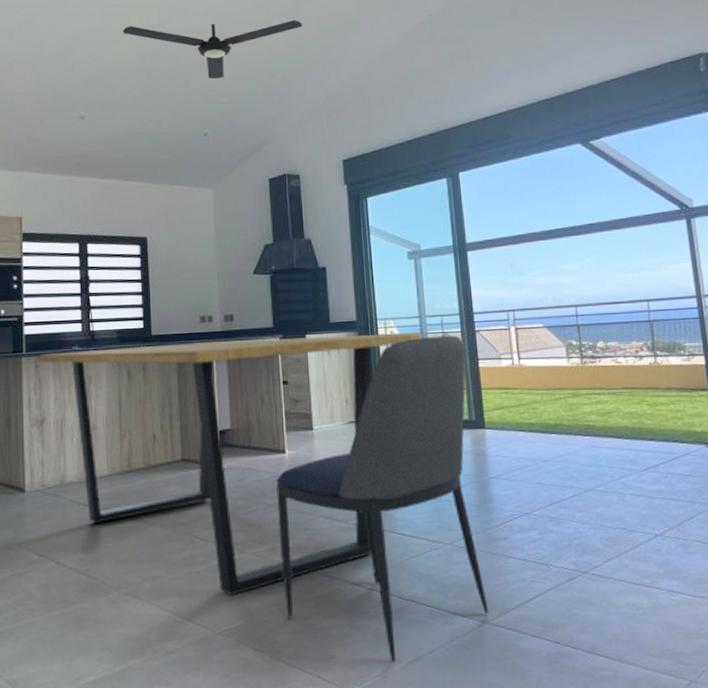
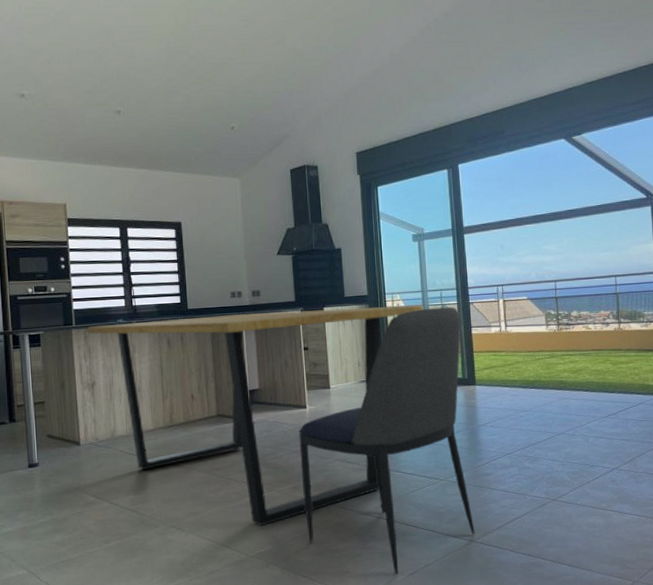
ceiling fan: present [122,20,303,80] -> none [153,22,320,77]

